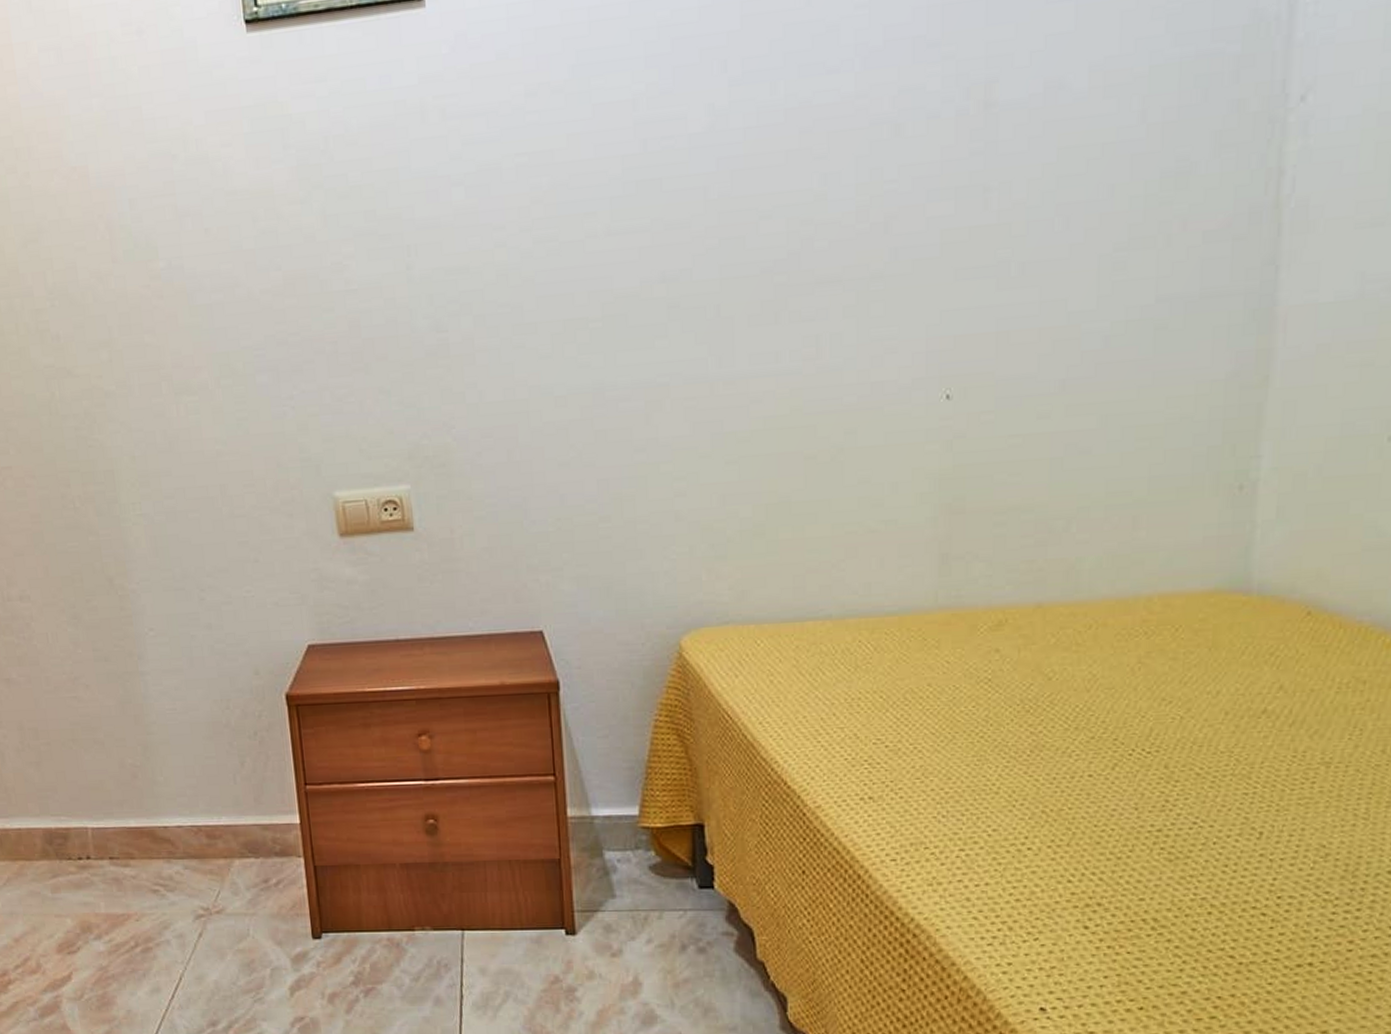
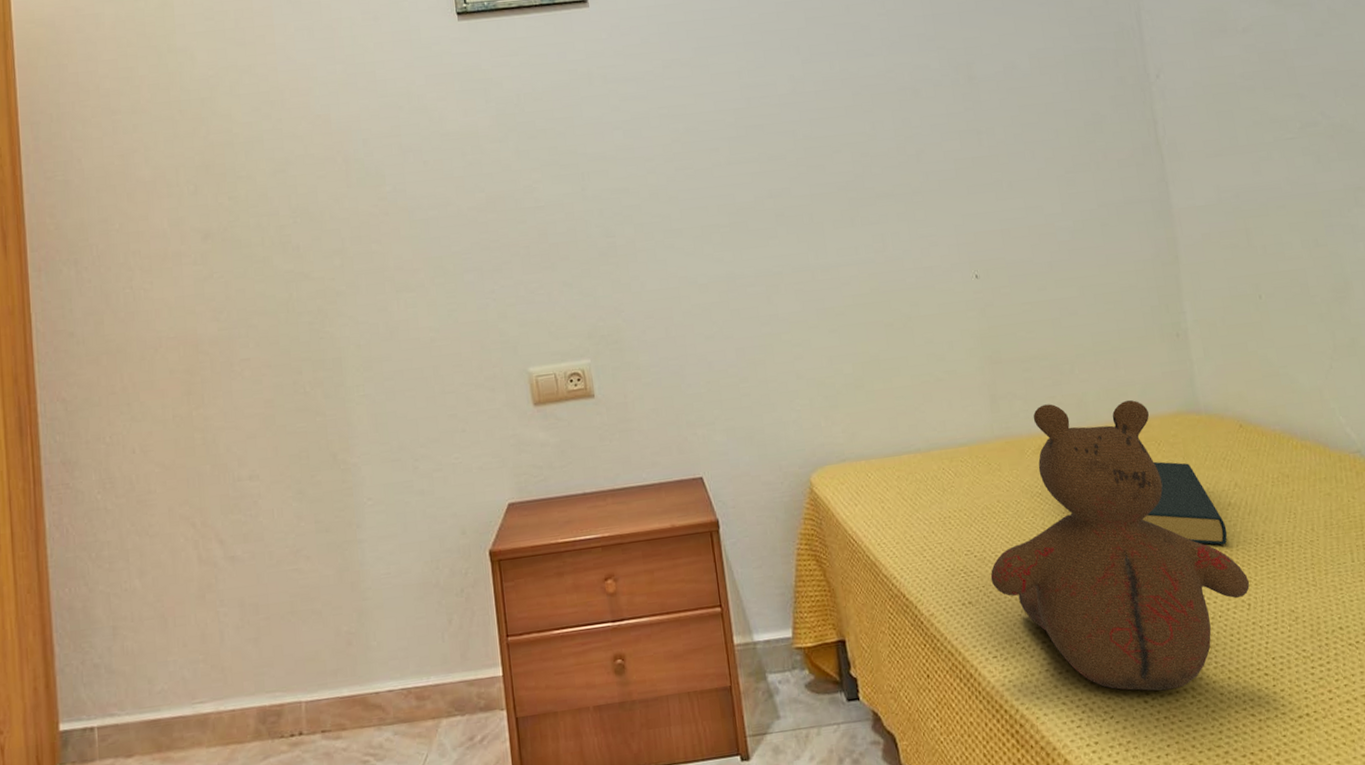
teddy bear: none [903,569,1269,918] -> present [990,400,1250,691]
hardback book: none [1130,651,1252,760] -> present [1142,461,1228,546]

